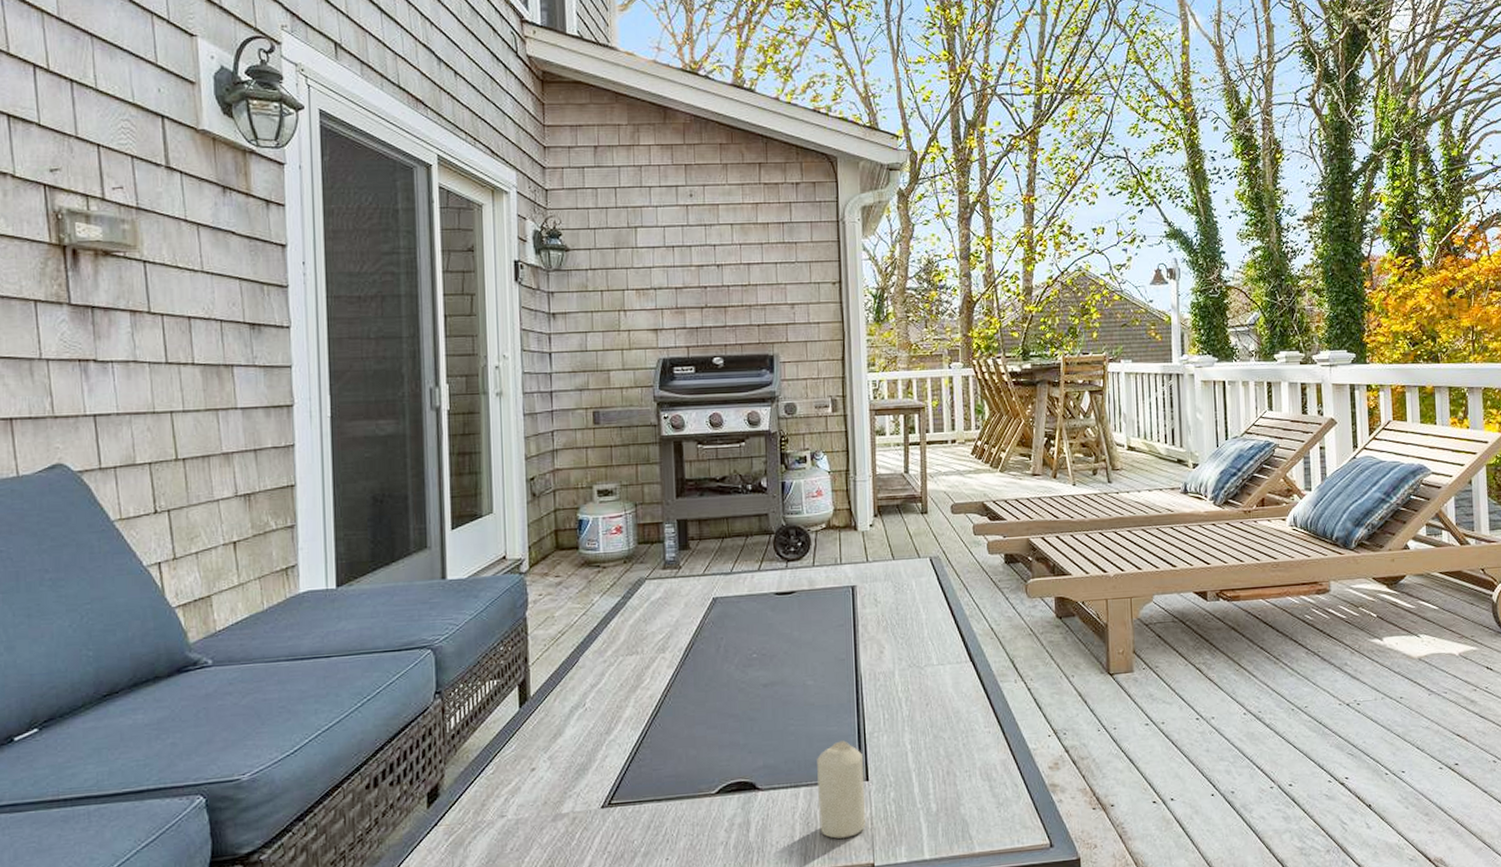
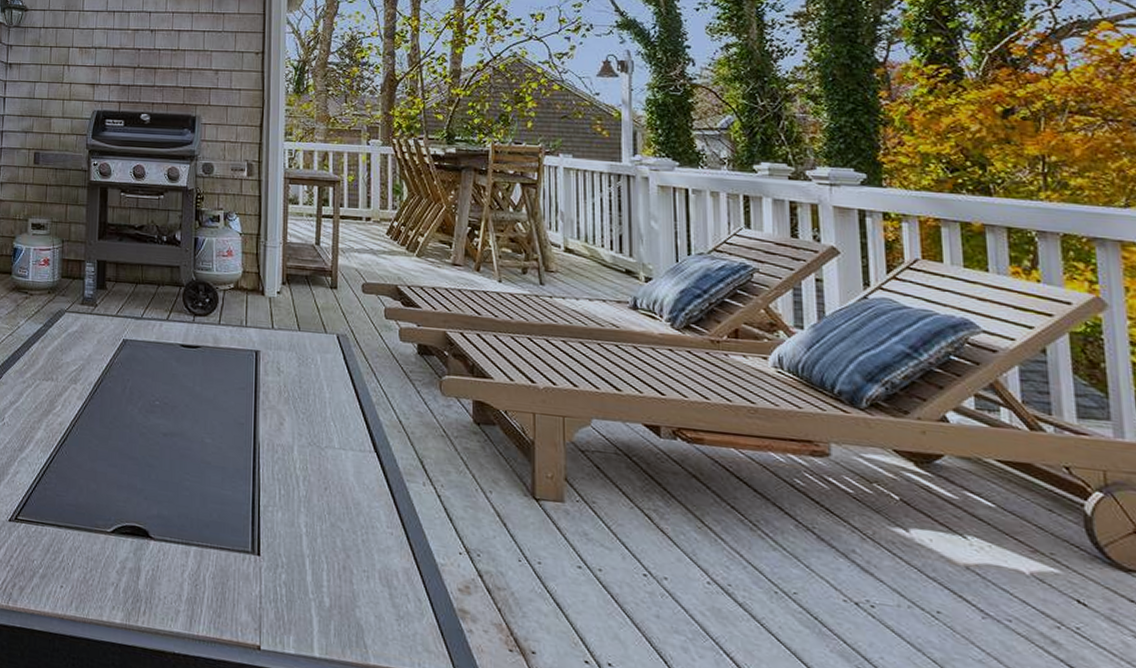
candle: present [817,740,866,839] -> none [207,507,256,612]

